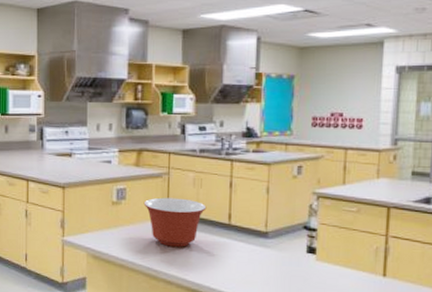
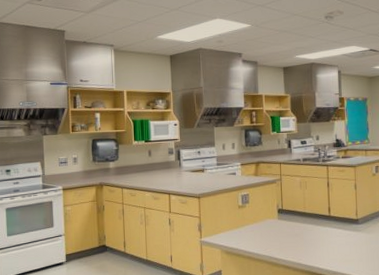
mixing bowl: present [143,197,207,247] -> none [263,198,312,238]

